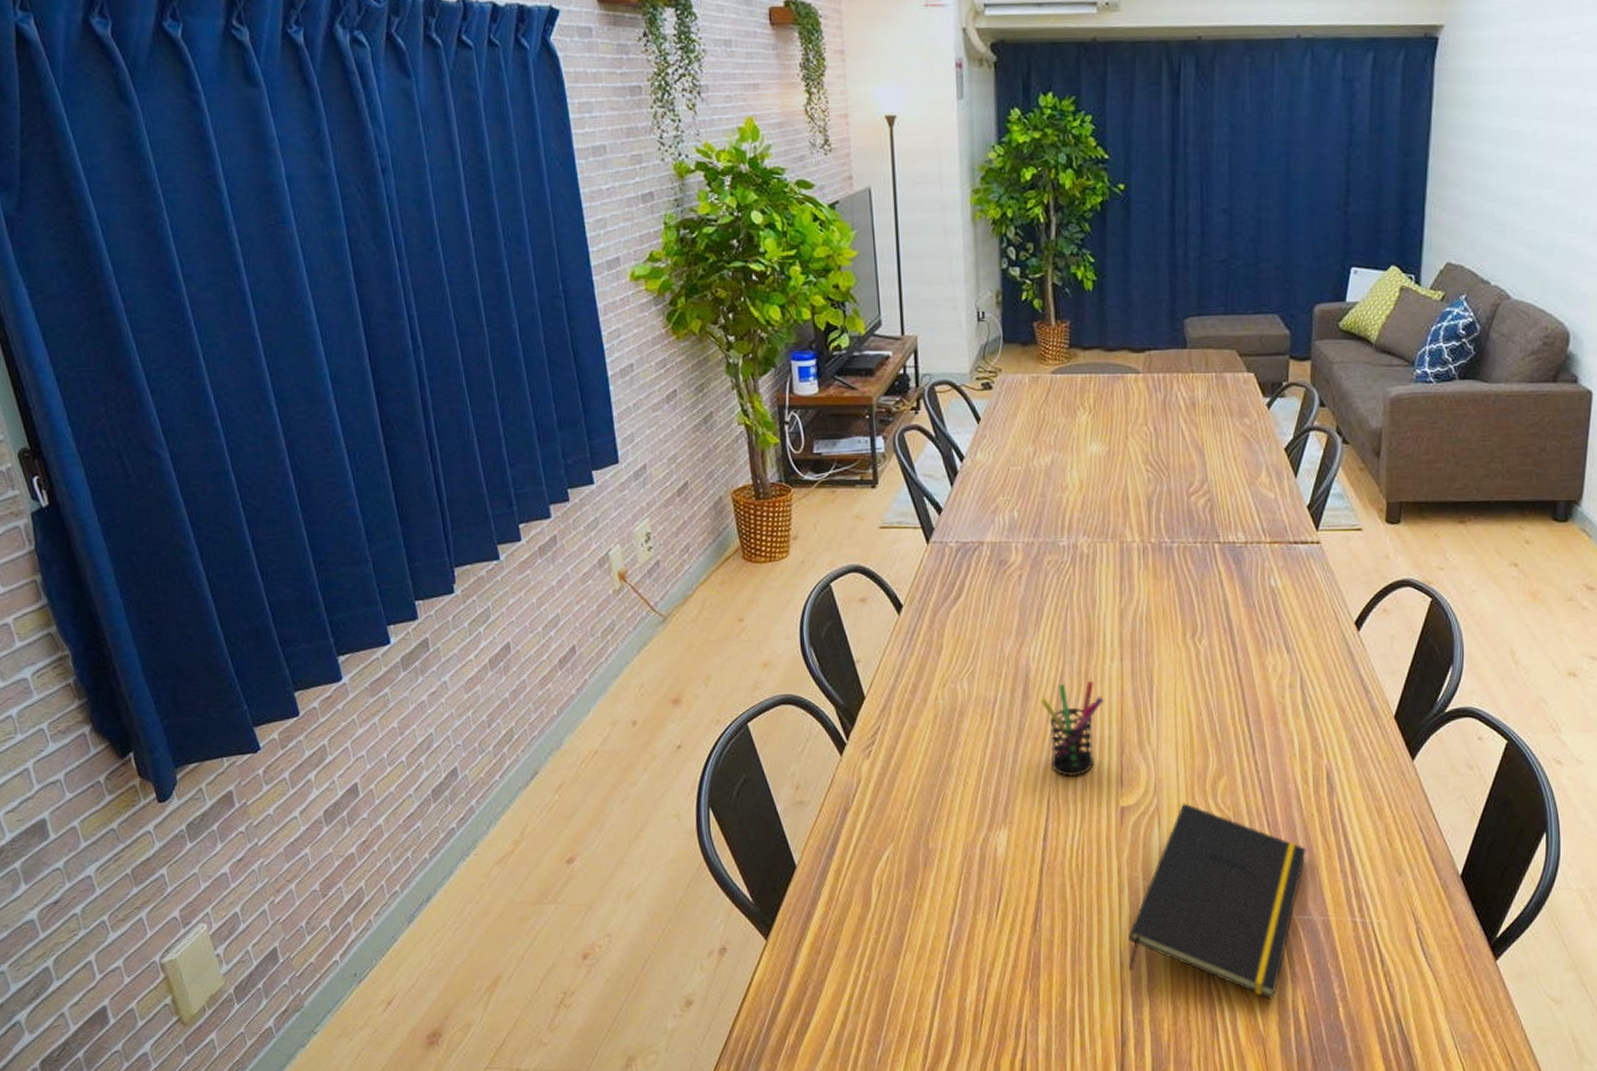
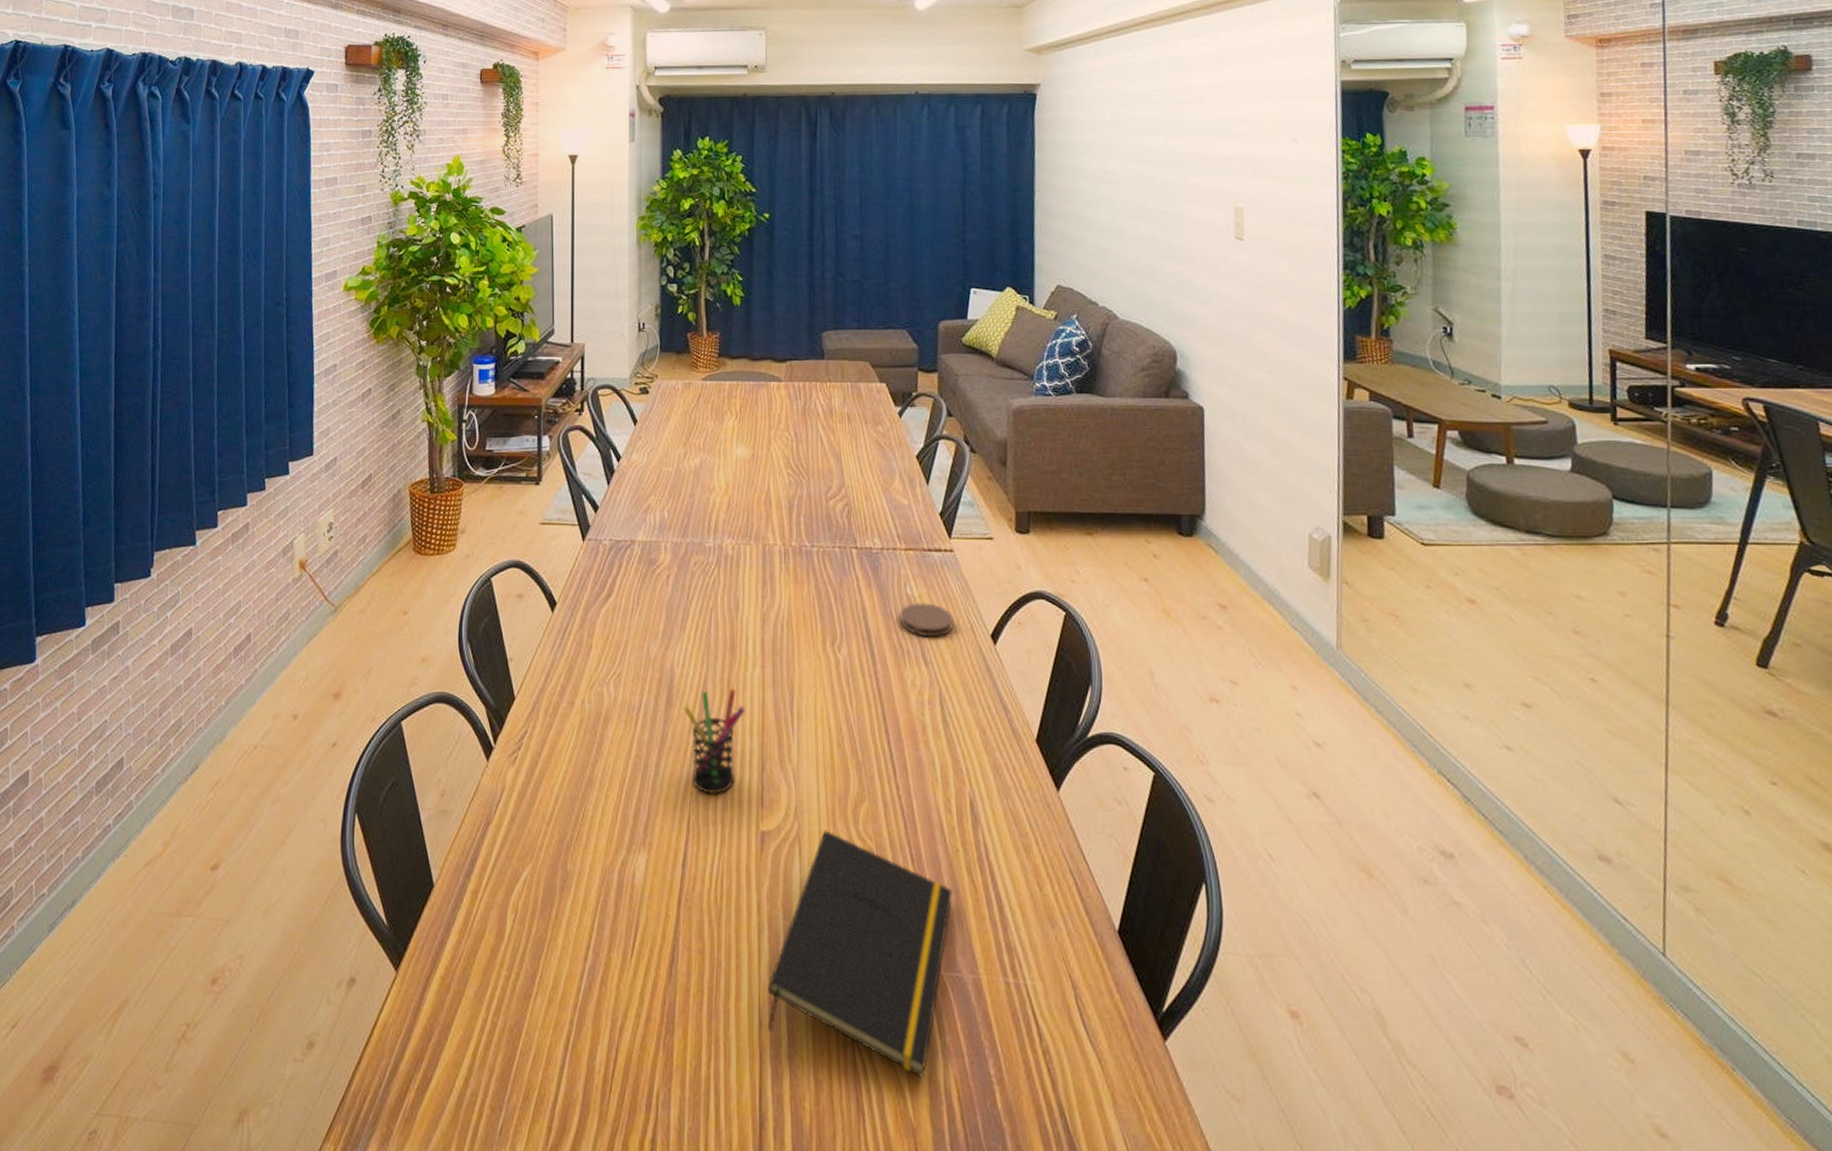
coaster: none [1262,594,1317,626] -> present [899,603,954,637]

